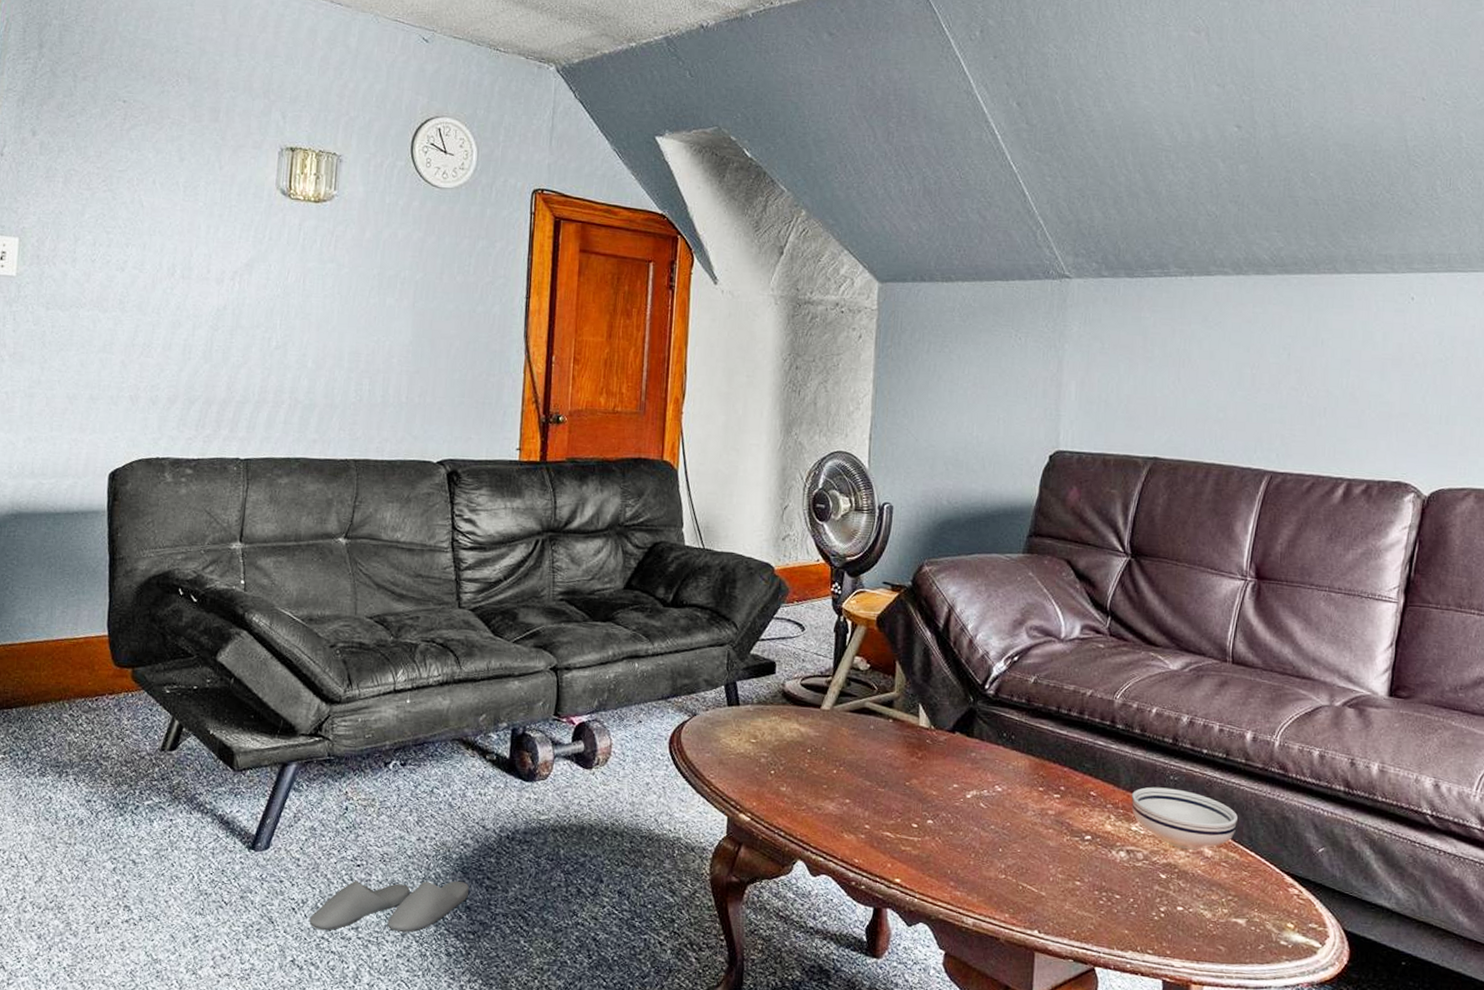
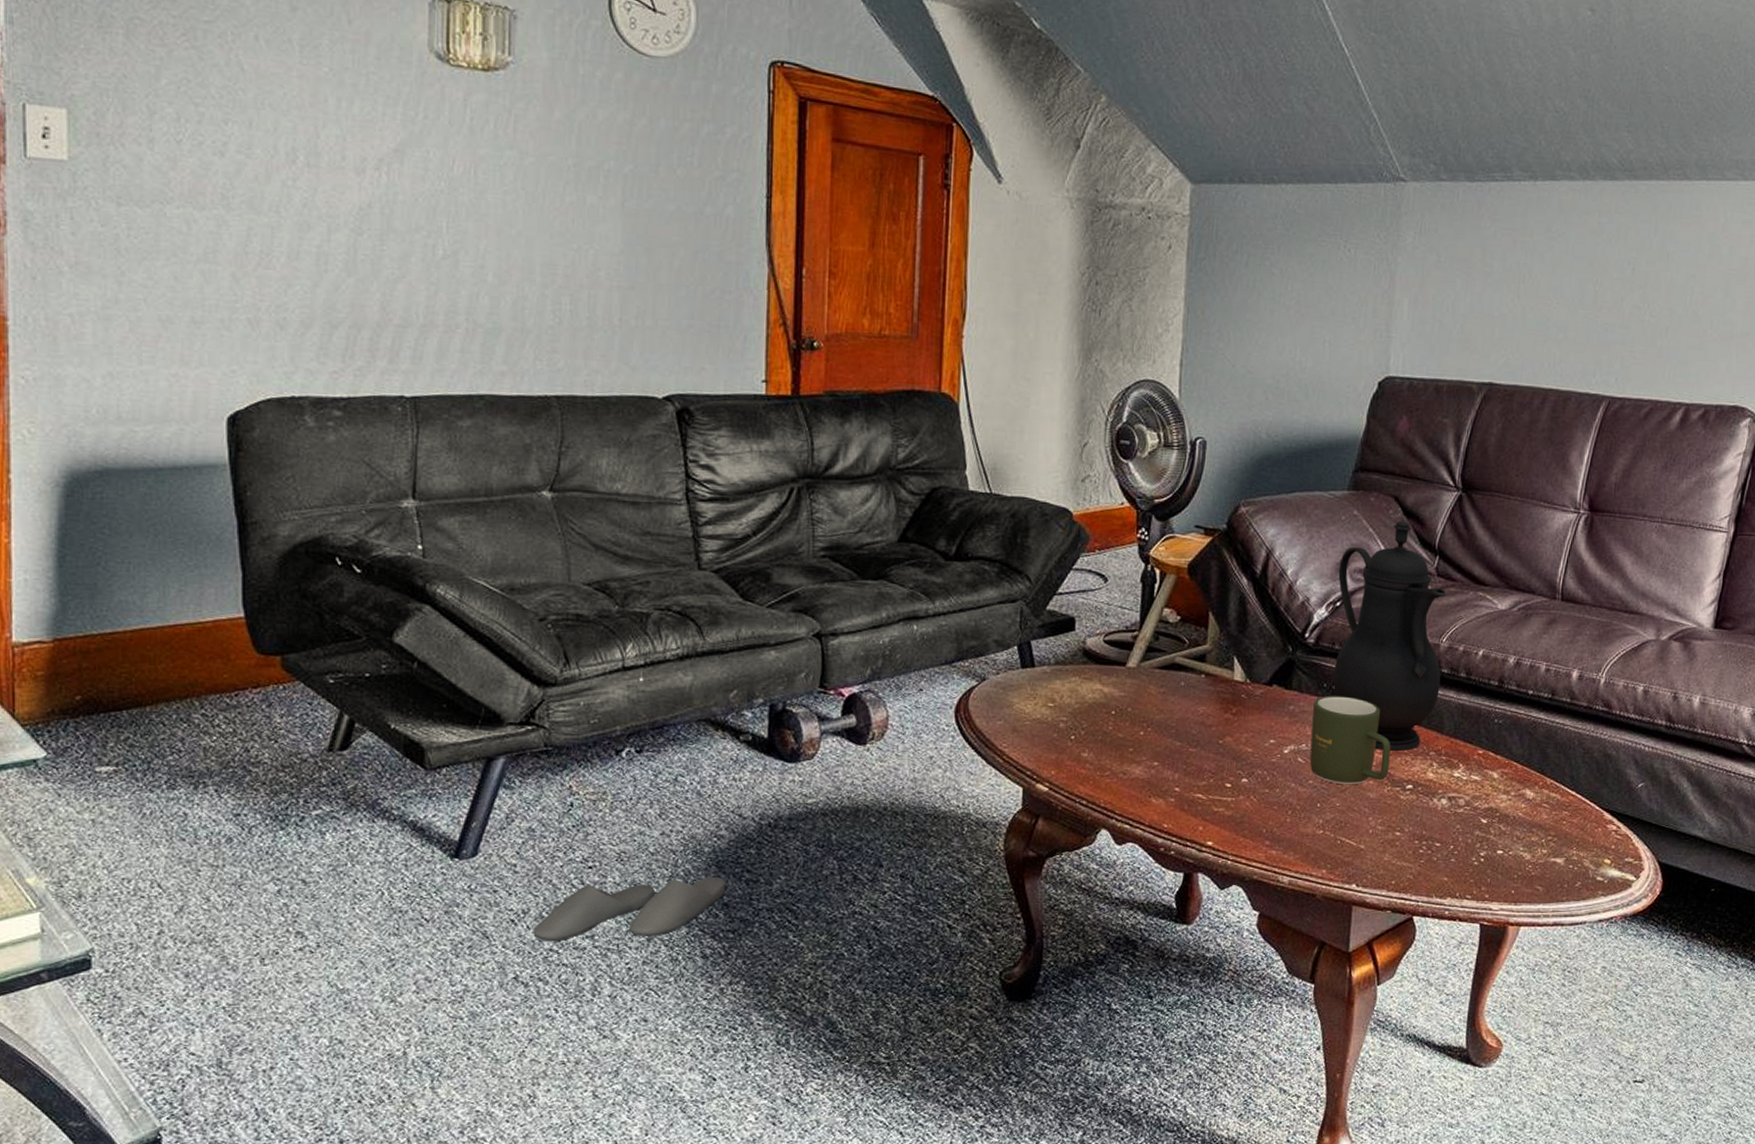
mug: none [991,745,1069,833] -> present [1309,696,1391,785]
coffeepot: none [1012,583,1118,802] -> present [1333,521,1446,751]
bowl: present [1131,786,1238,850] -> none [1454,731,1561,793]

